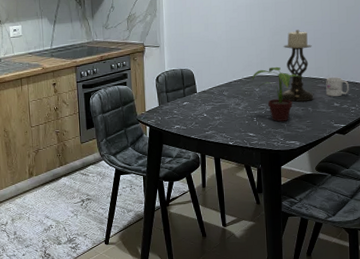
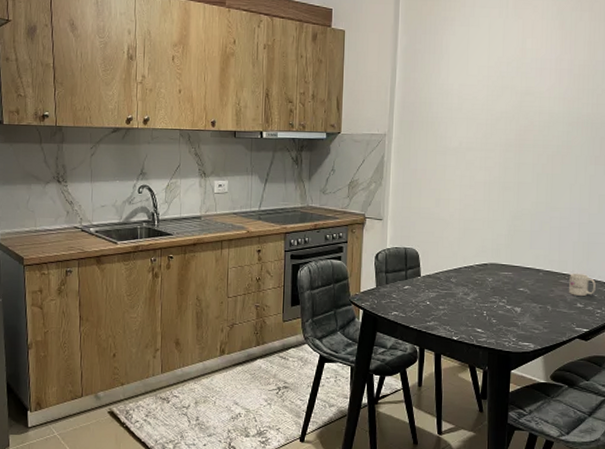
potted plant: present [252,66,305,122] -> none [485,255,546,319]
candle holder: present [282,29,314,102] -> none [518,215,556,298]

